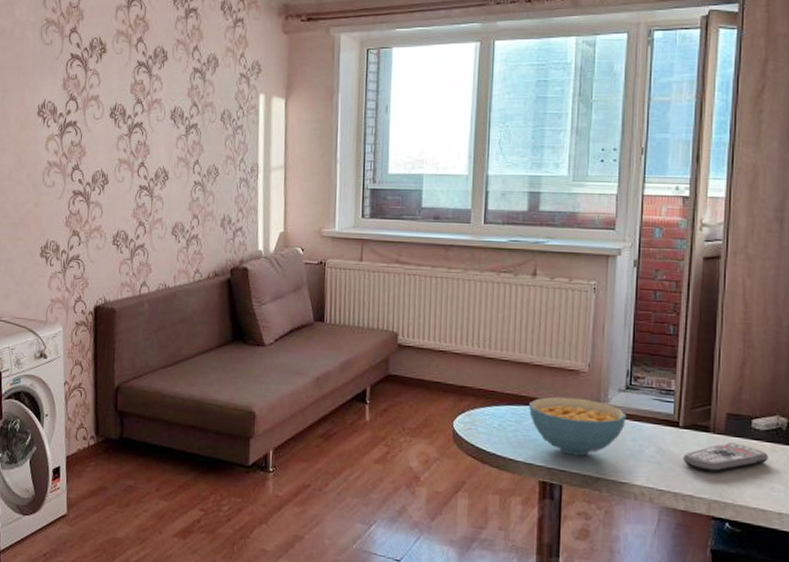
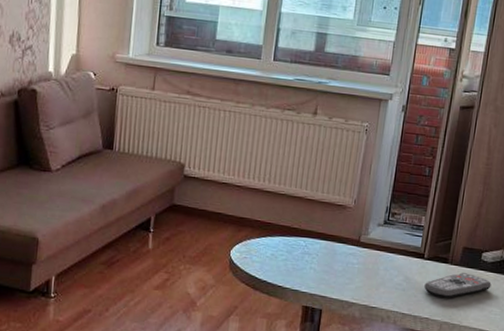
cereal bowl: present [529,396,626,456] -> none [299,229,382,284]

